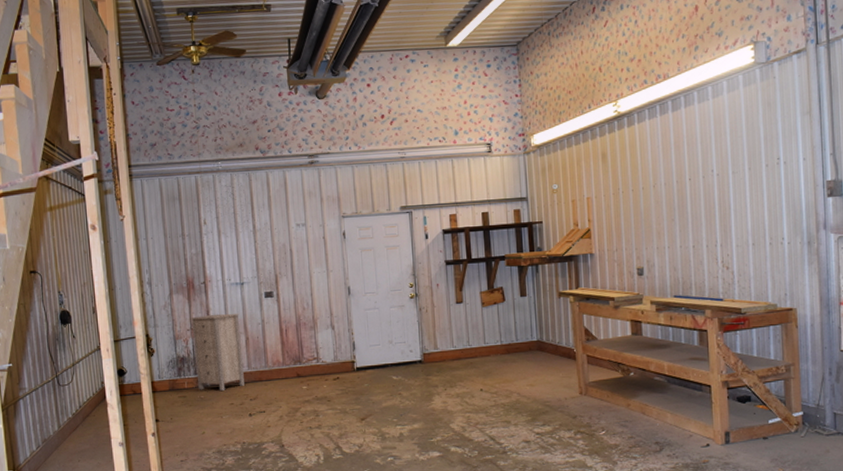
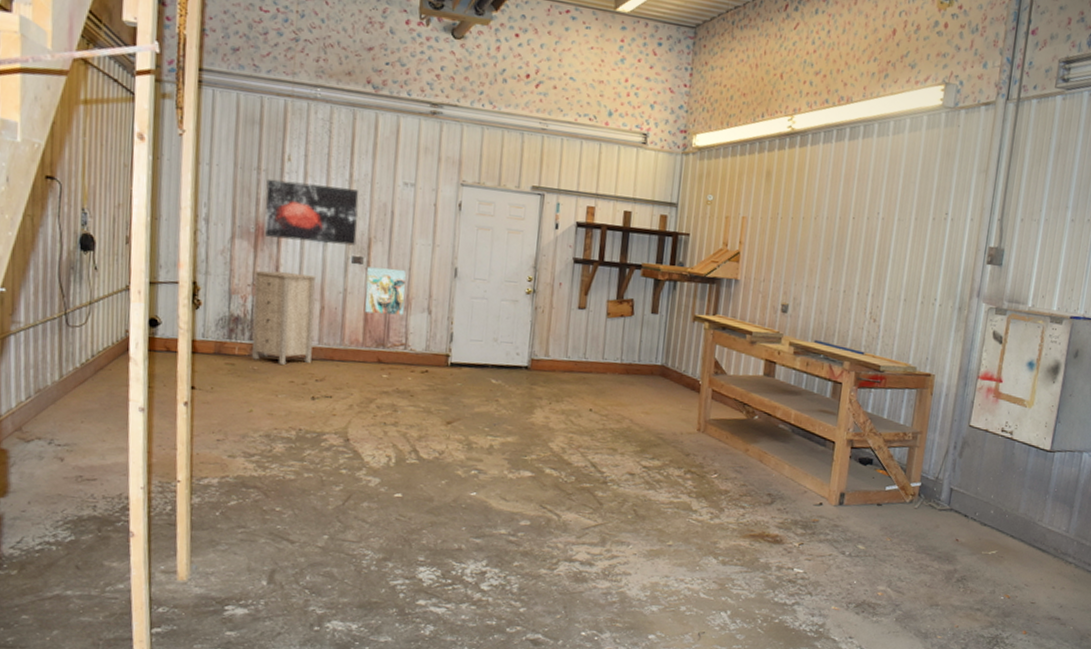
wall art: none [190,237,266,288] -> present [264,178,359,246]
wall art: none [278,296,312,337] -> present [365,266,406,316]

